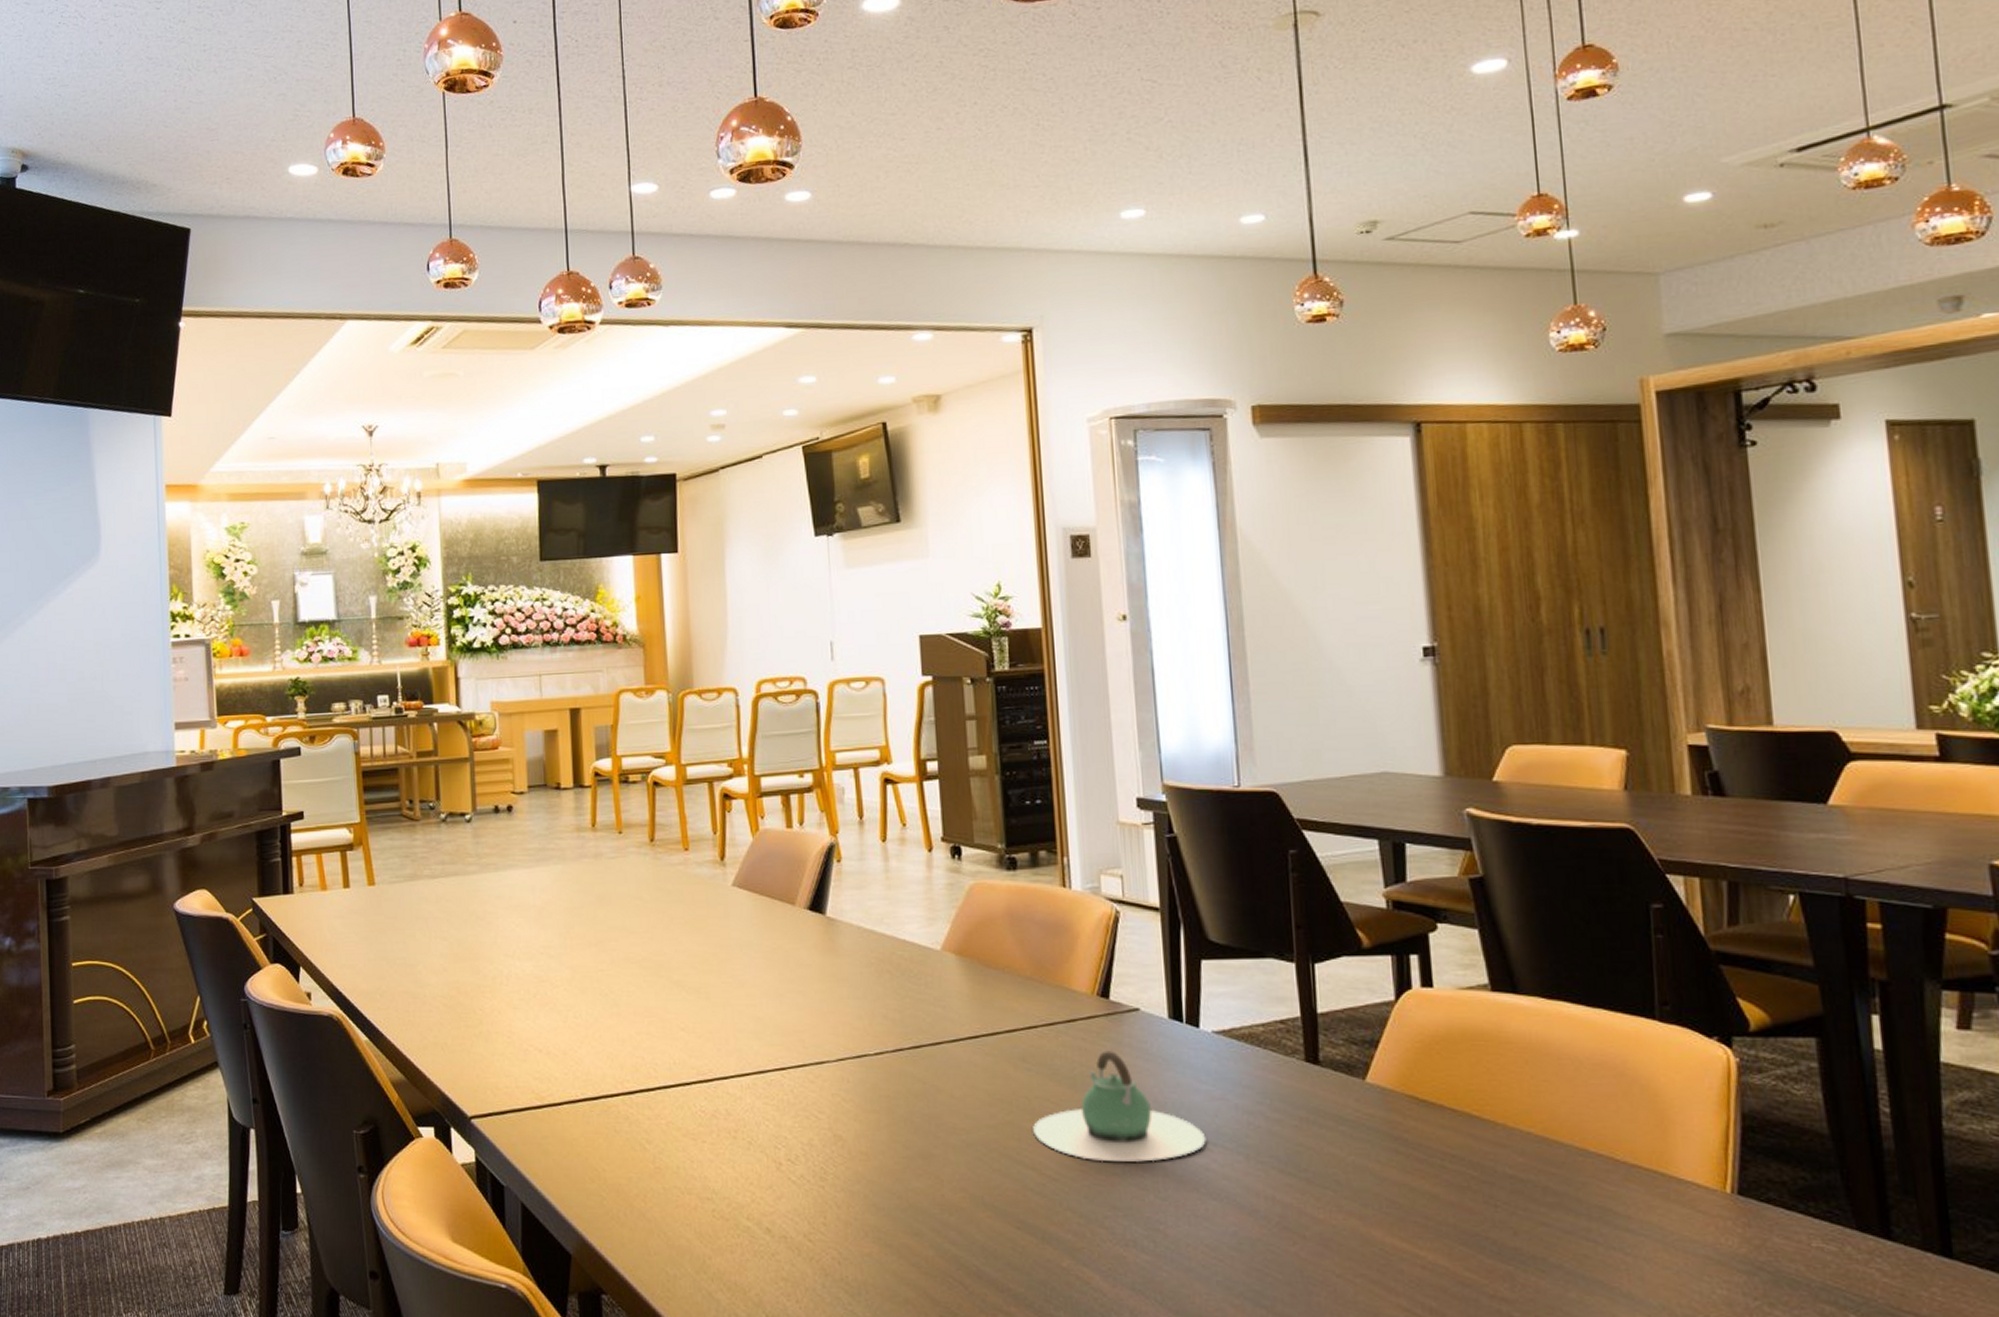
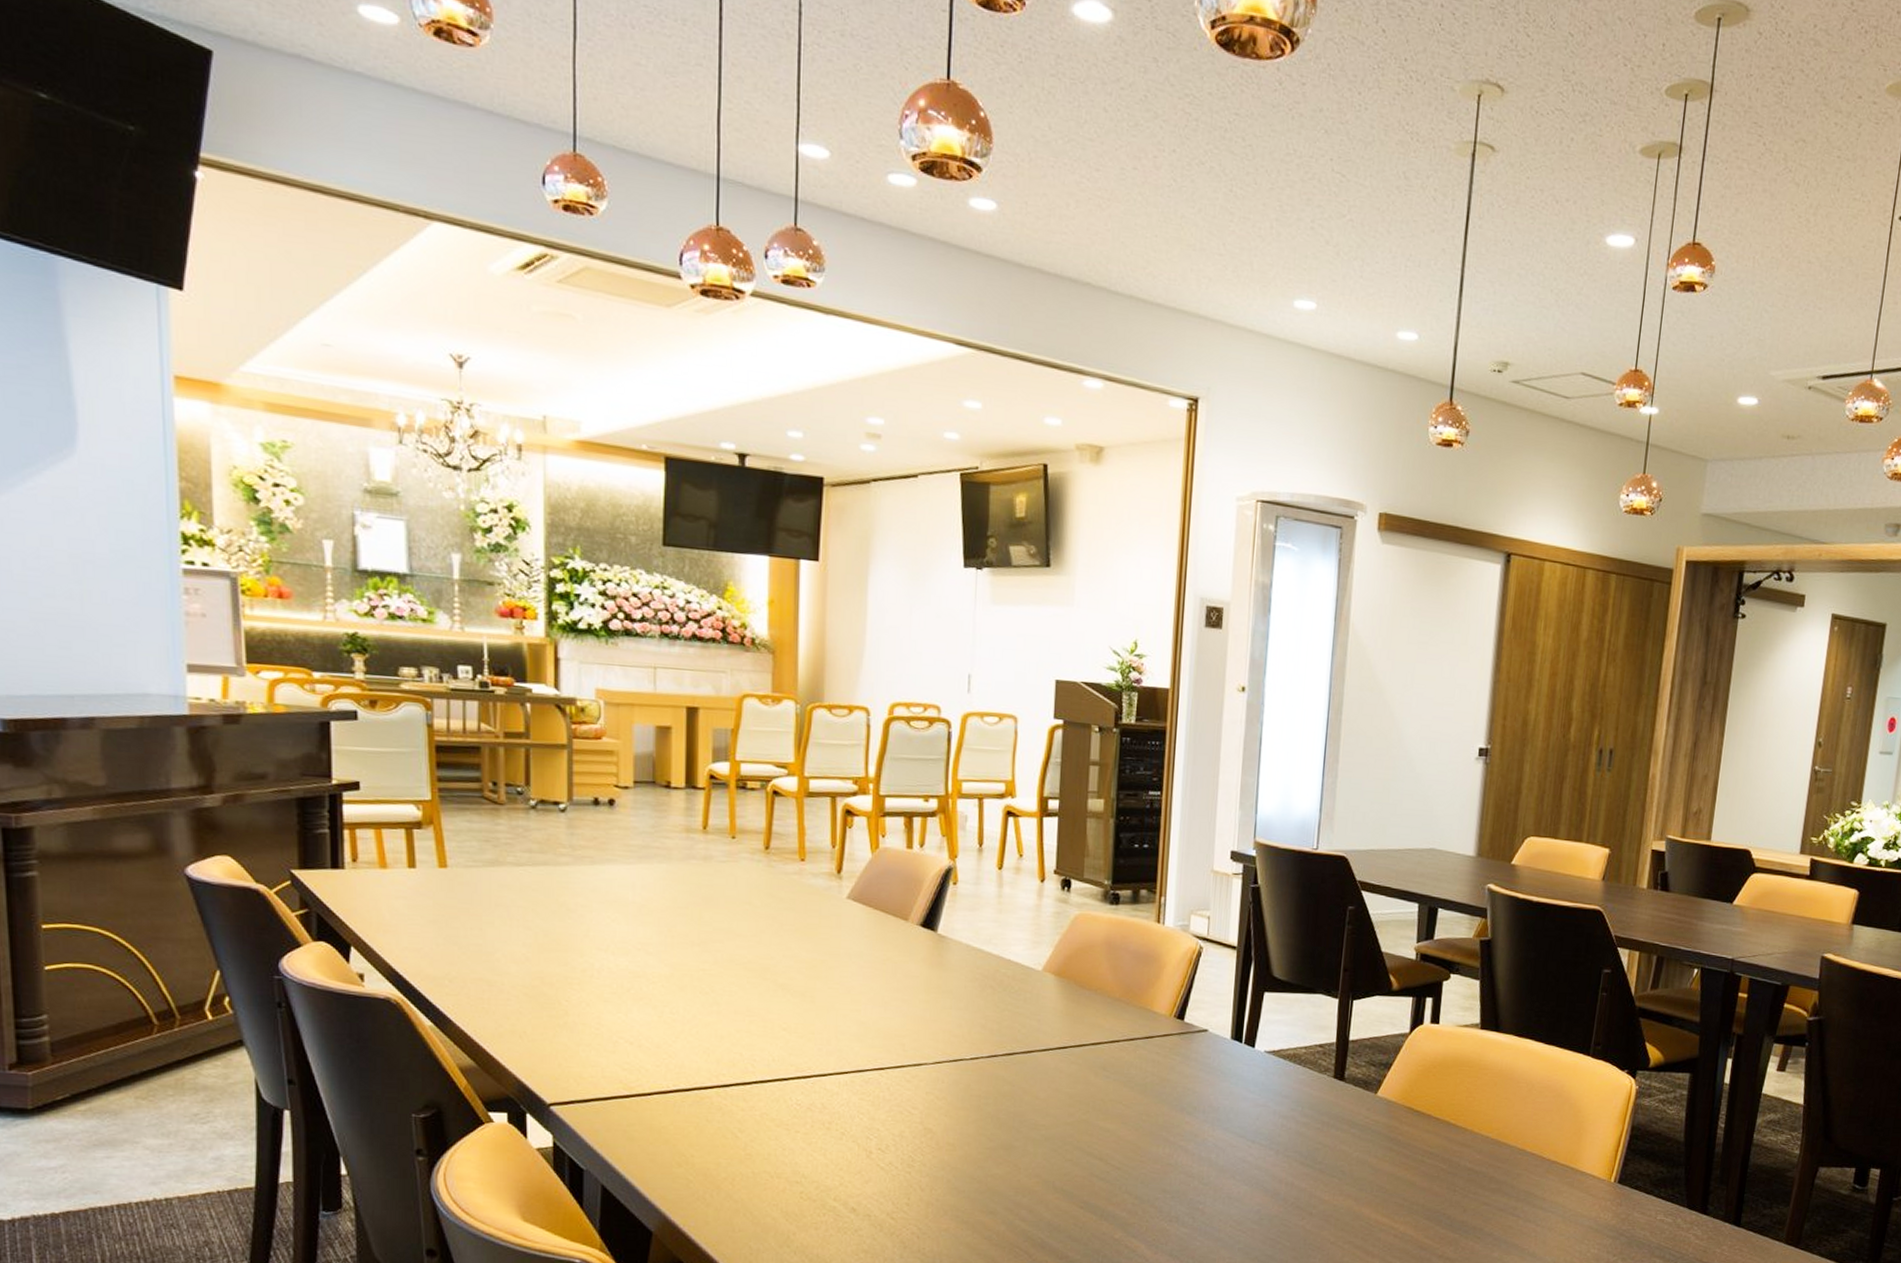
teapot: present [1033,1050,1206,1162] -> none [1104,1063,1247,1155]

